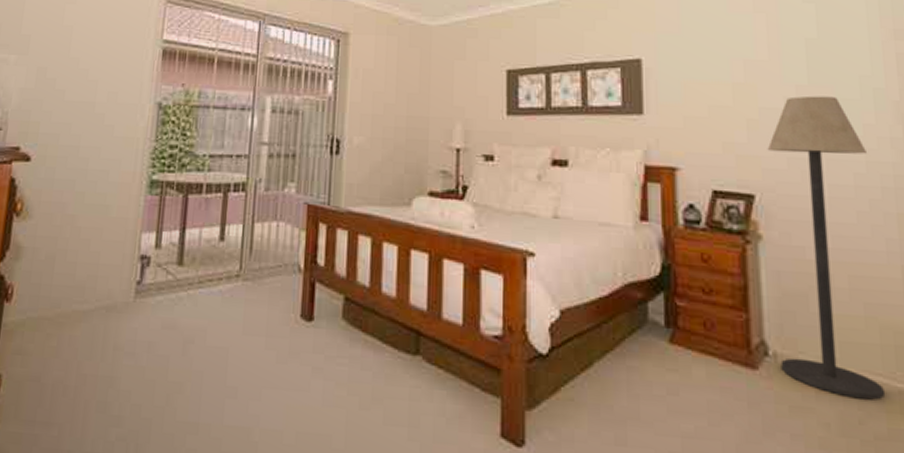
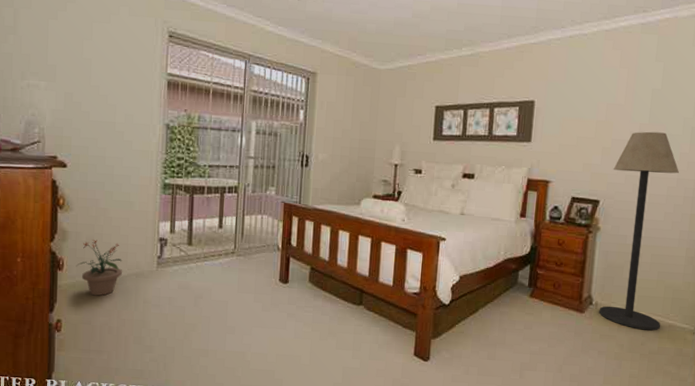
potted plant: none [29,257,90,340] -> present [76,239,123,296]

